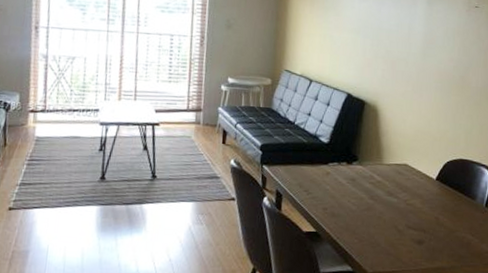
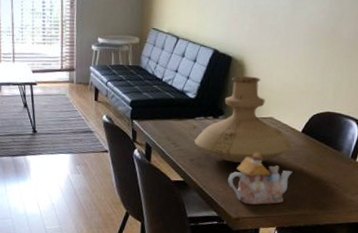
vase: none [328,121,428,212] -> present [194,76,293,163]
teapot: none [363,200,428,258] -> present [228,152,292,205]

